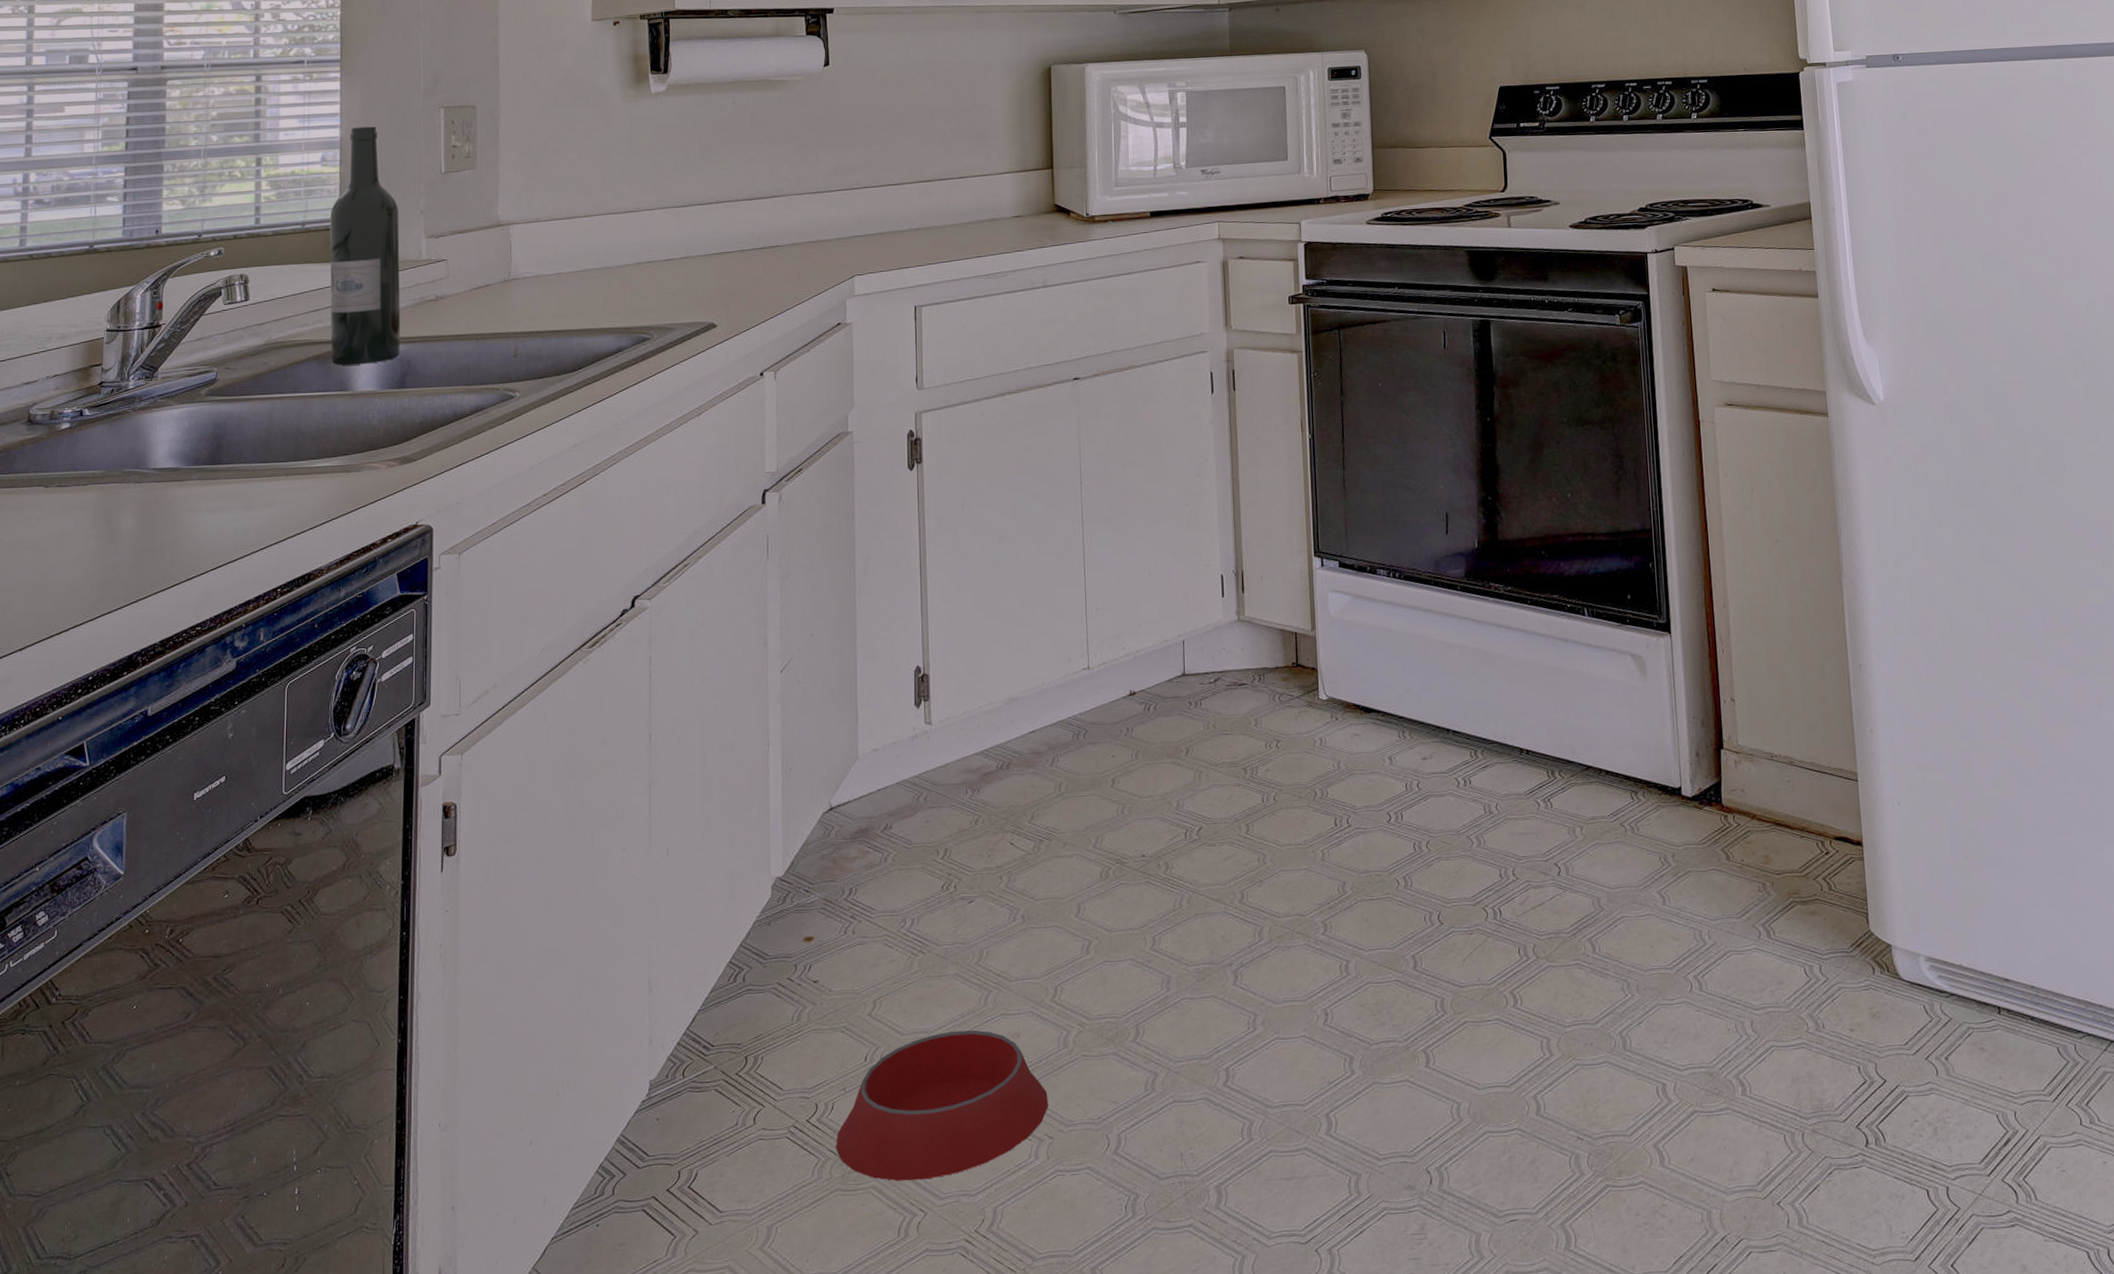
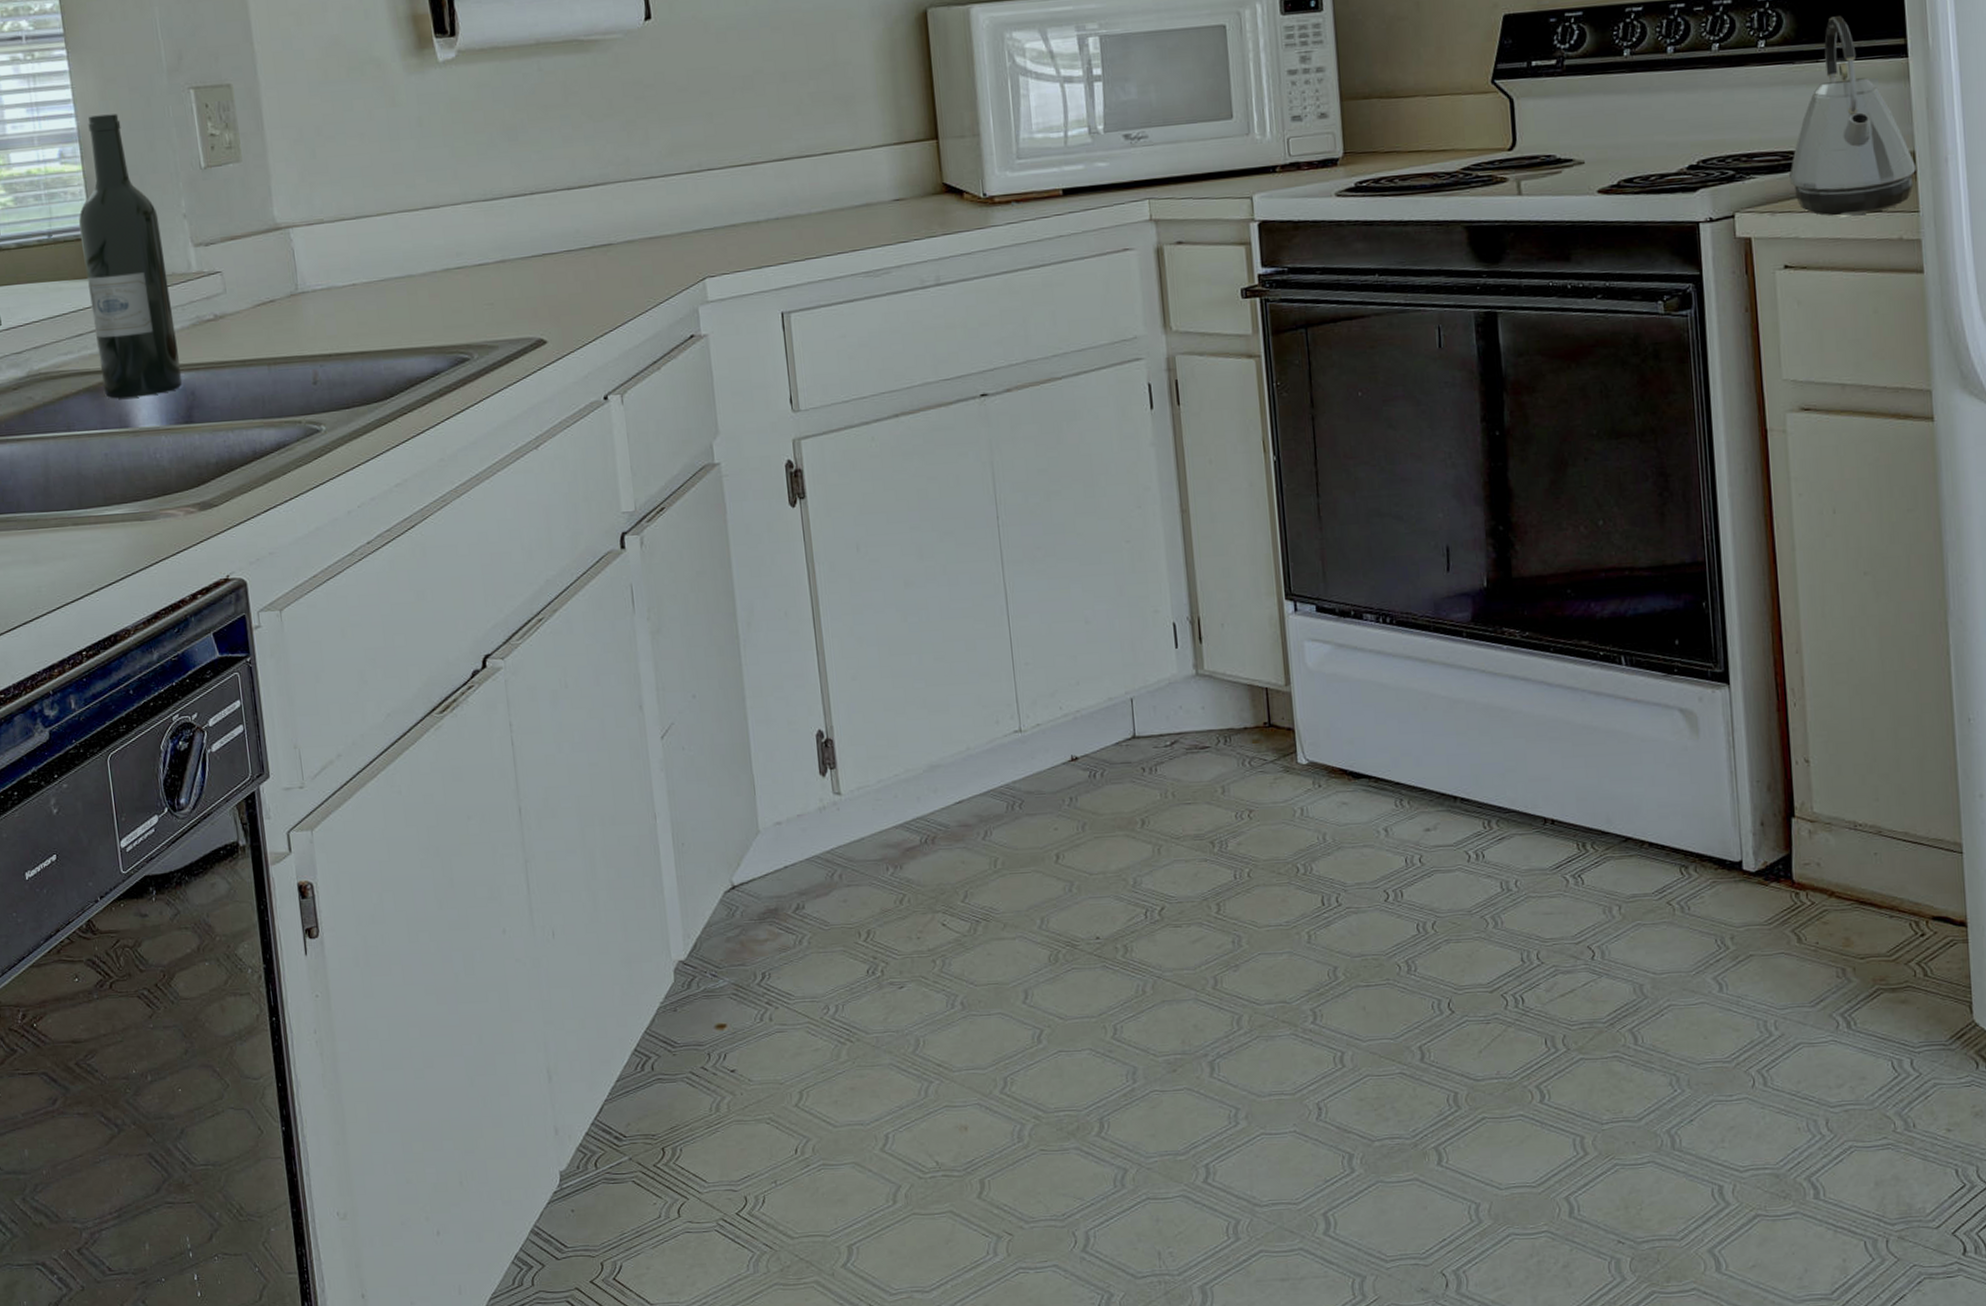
pet bowl: present [836,1029,1048,1181] -> none [770,1122,1005,1276]
kettle: none [1716,97,1811,251] -> present [1789,16,1916,216]

